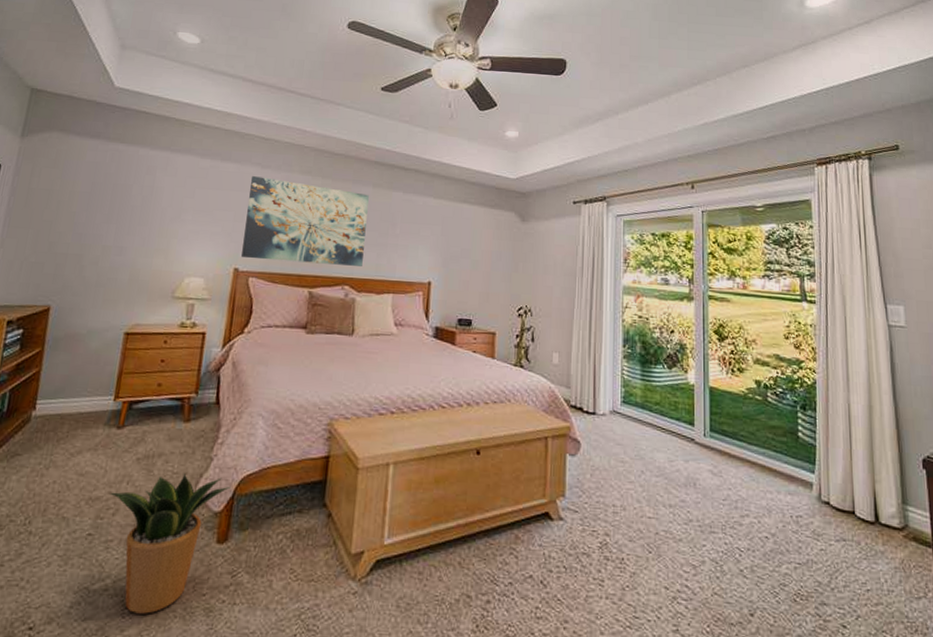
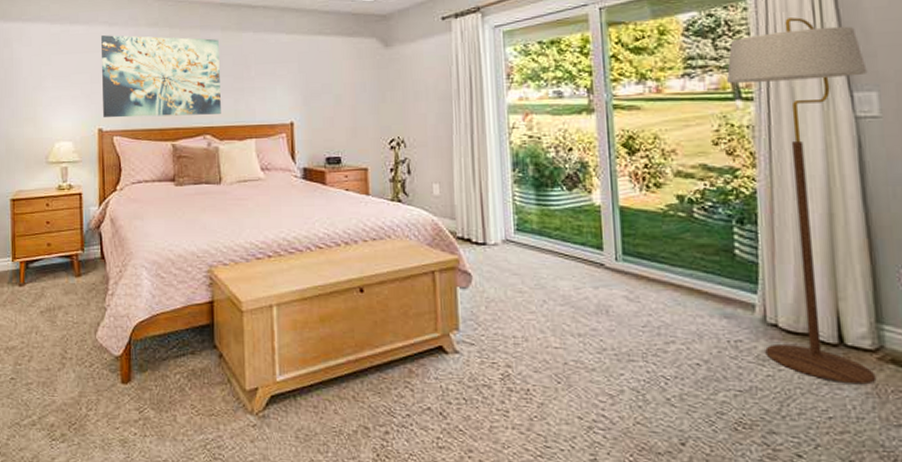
potted plant: present [110,472,231,614] -> none [23,322,126,445]
floor lamp: none [797,238,903,560] -> present [727,17,877,385]

